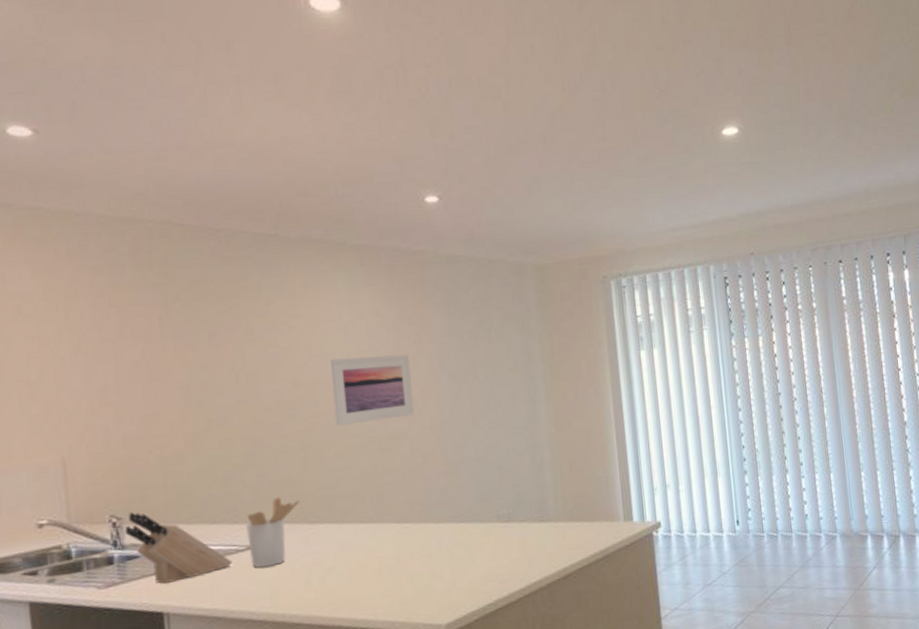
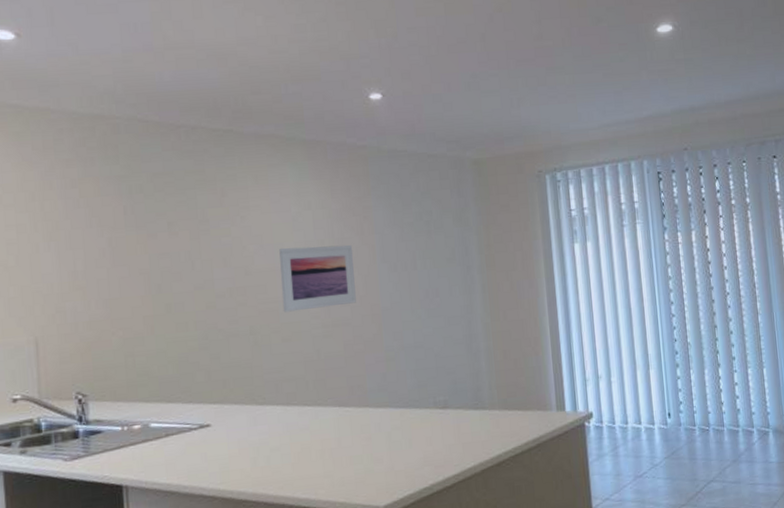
knife block: present [124,512,233,584] -> none [89,390,186,458]
utensil holder: present [246,496,300,568] -> none [199,378,249,446]

